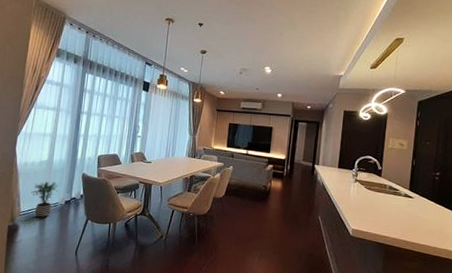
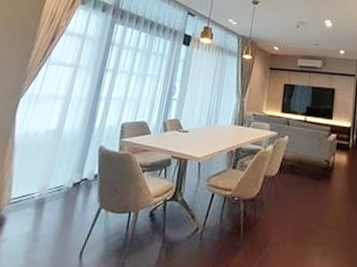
potted plant: present [31,181,58,218] -> none [29,157,66,207]

